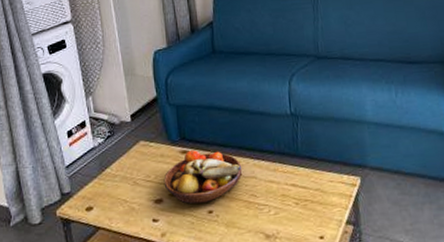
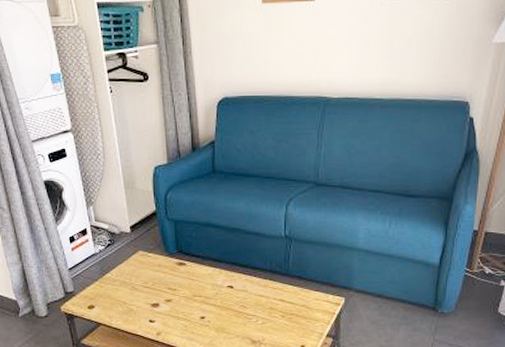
fruit bowl: present [163,150,243,204] -> none [160,263,235,309]

